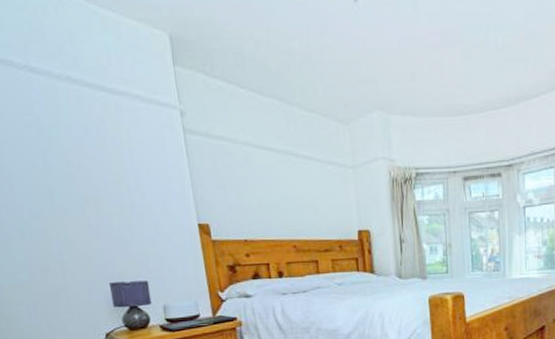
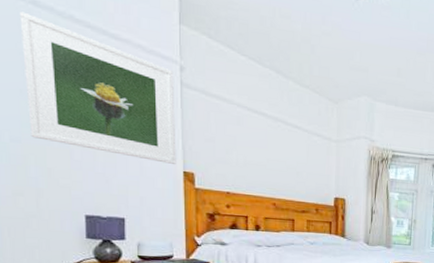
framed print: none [20,81,190,218] -> present [19,11,176,164]

